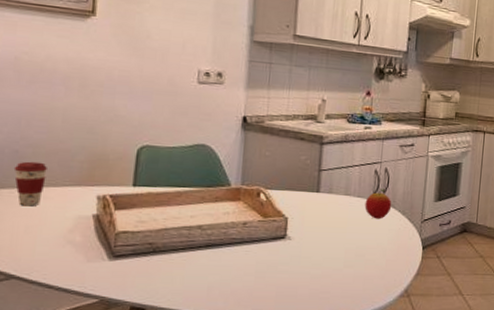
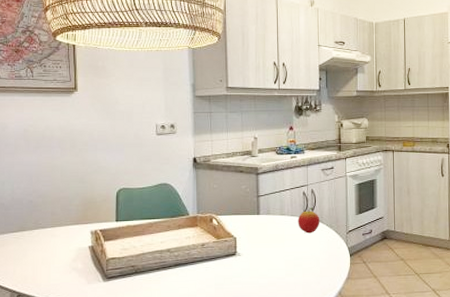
coffee cup: present [13,161,47,207] -> none [30,208,53,243]

